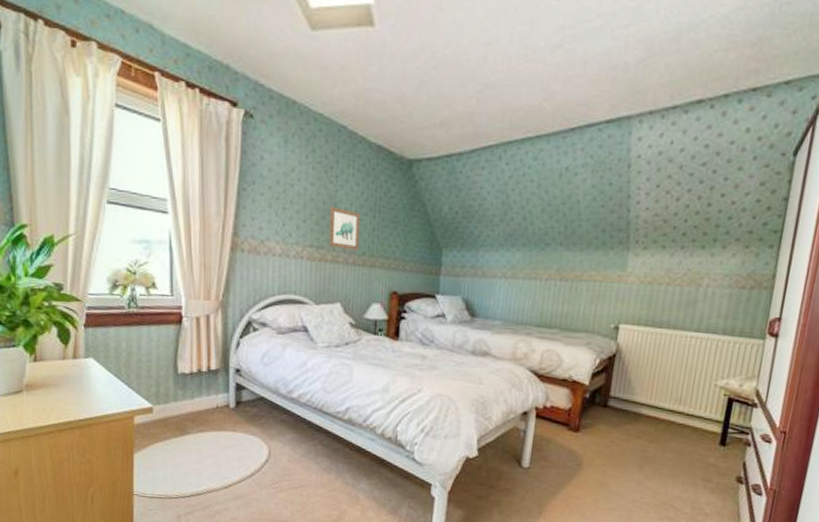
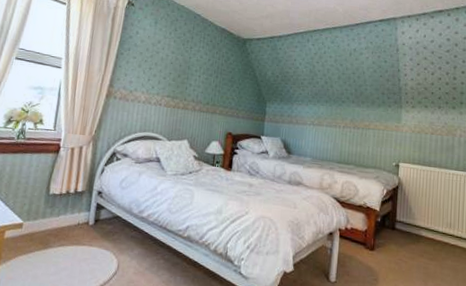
wall art: present [328,205,361,251] -> none [181,68,207,101]

